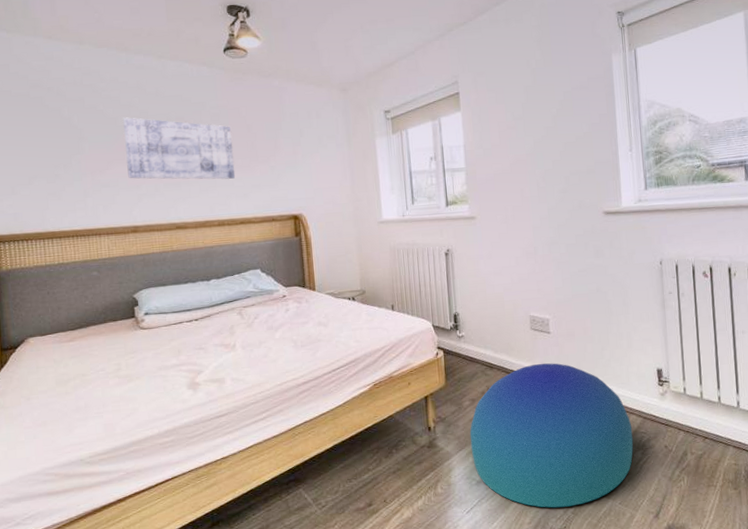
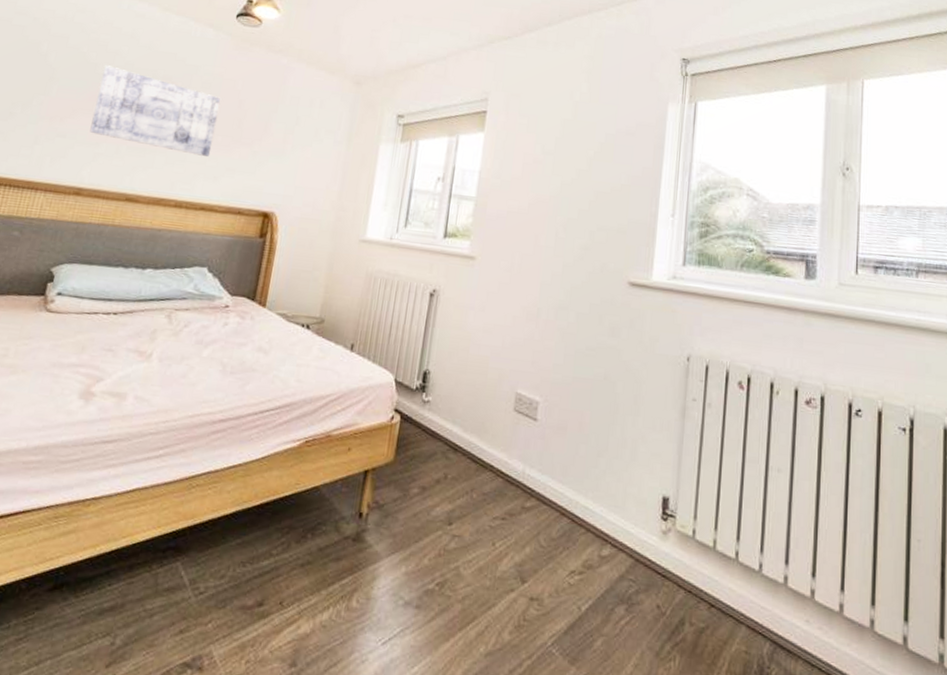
pouf: present [469,363,634,508] -> none [406,456,619,666]

